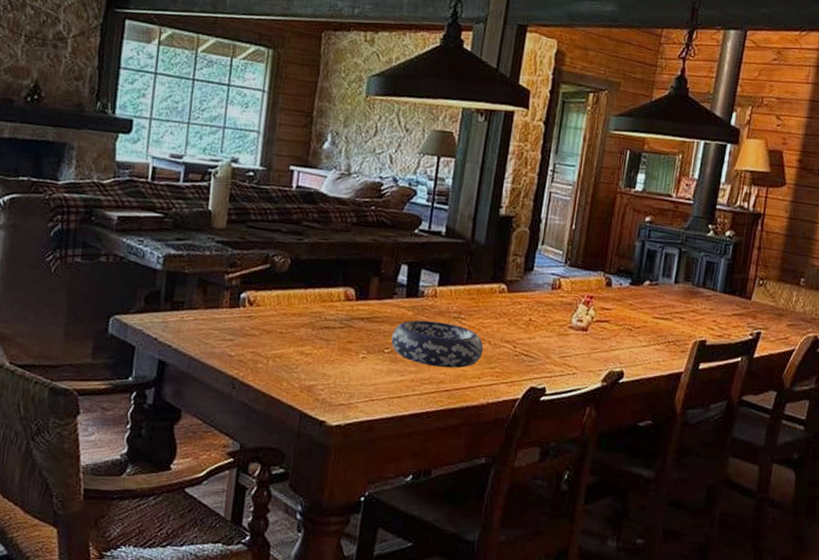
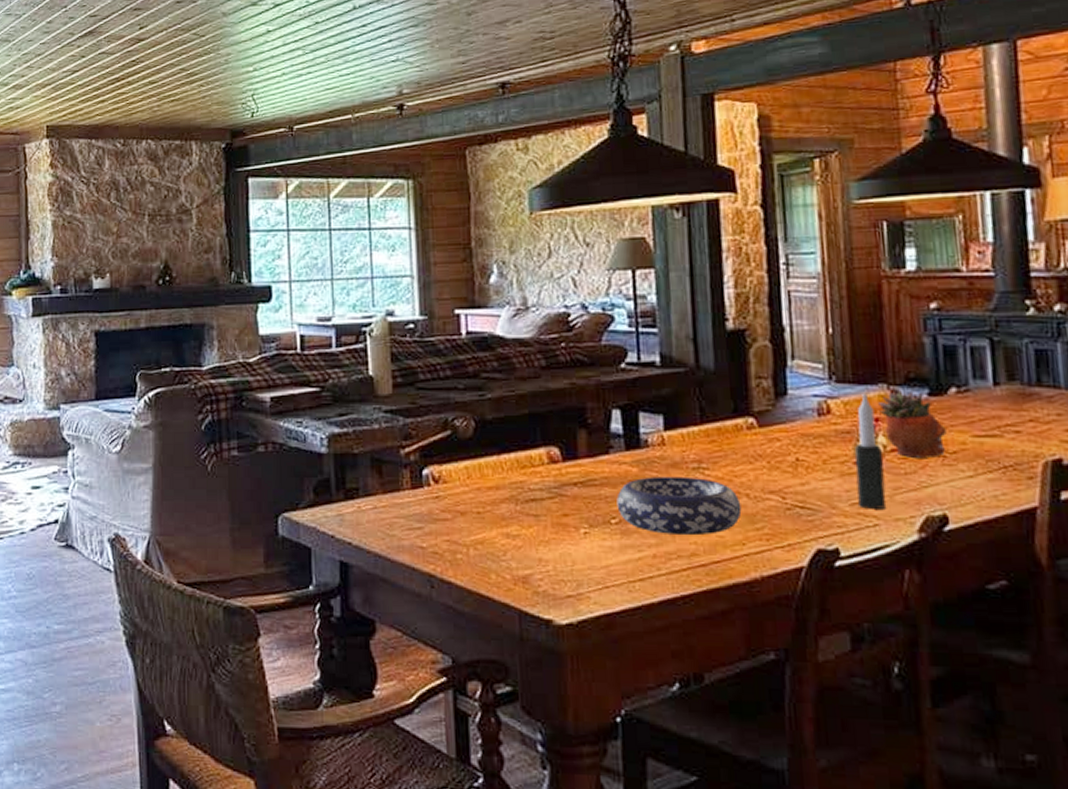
candle: none [566,276,591,363] -> present [854,393,887,509]
succulent planter: none [594,278,637,330] -> present [878,391,947,458]

